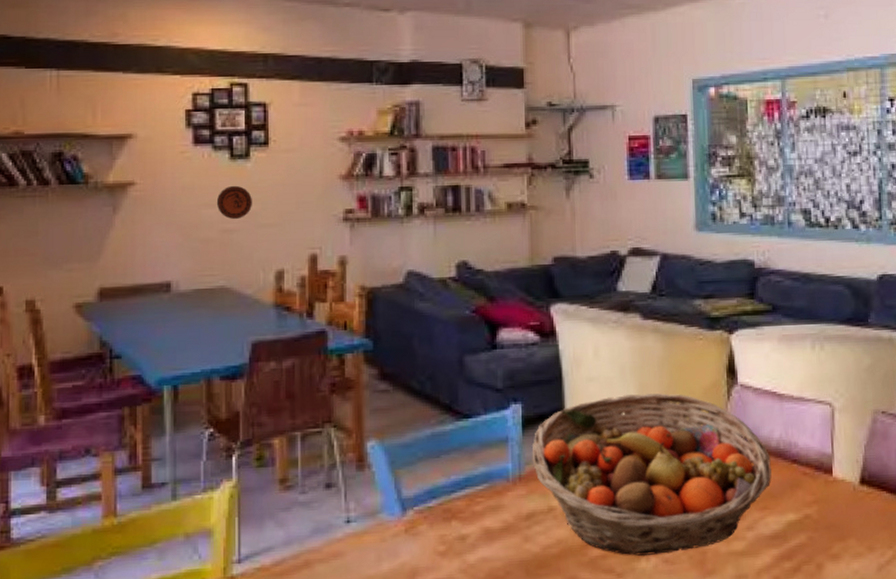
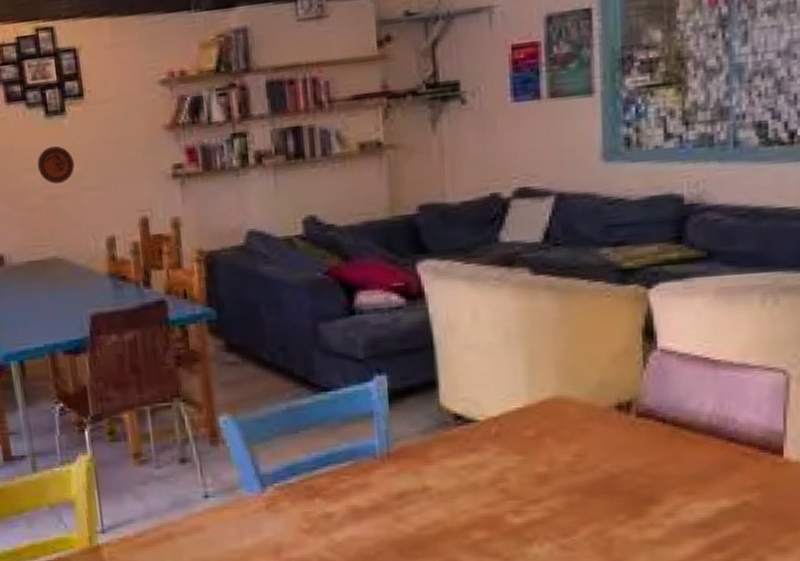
fruit basket: present [532,393,772,557] -> none [401,361,700,542]

